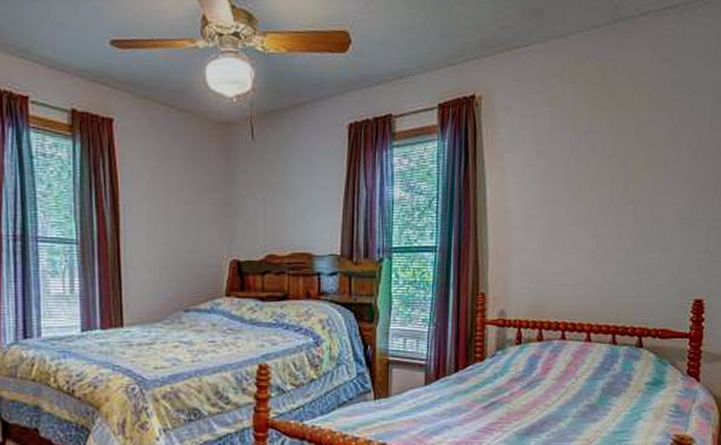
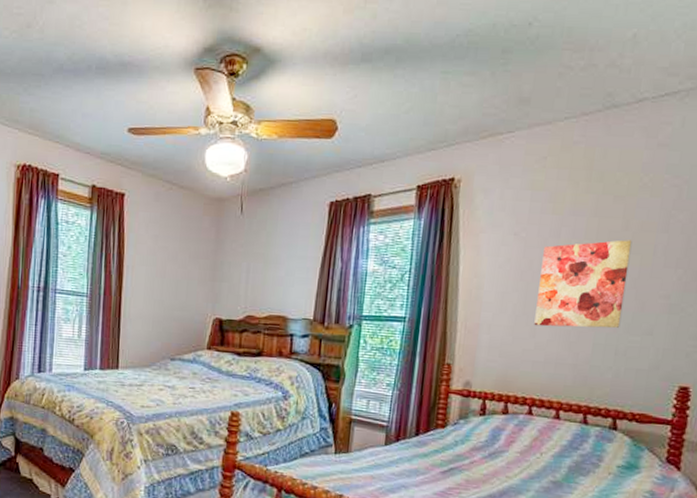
wall art: none [561,156,646,248] -> present [534,240,633,329]

